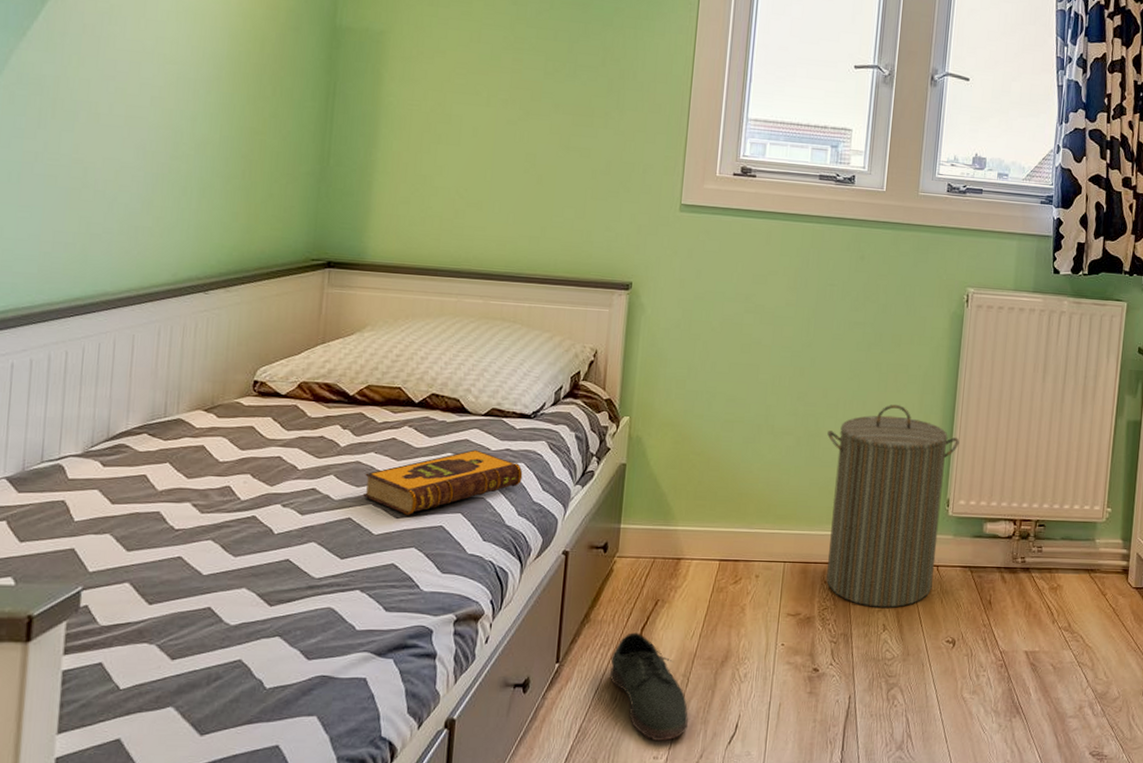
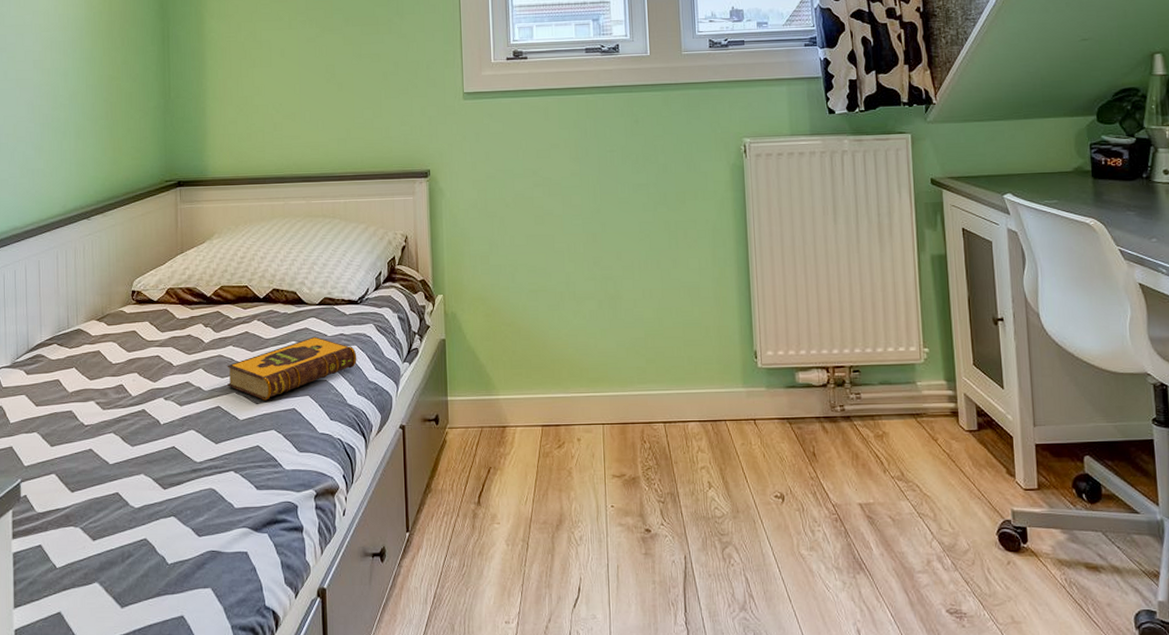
shoe: present [610,632,689,741] -> none [455,500,534,605]
laundry hamper: present [825,405,960,608] -> none [627,261,758,465]

